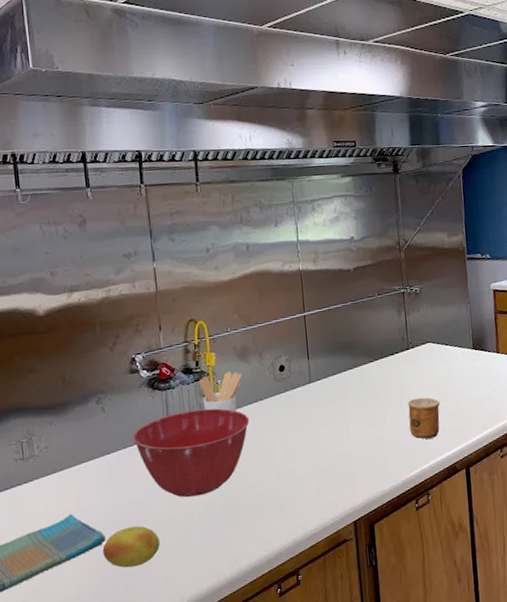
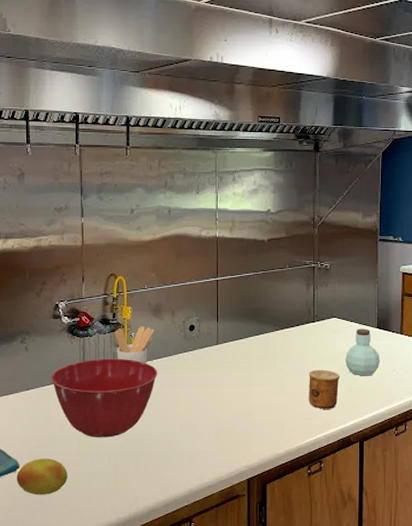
jar: none [443,351,479,401] -> present [345,328,380,376]

